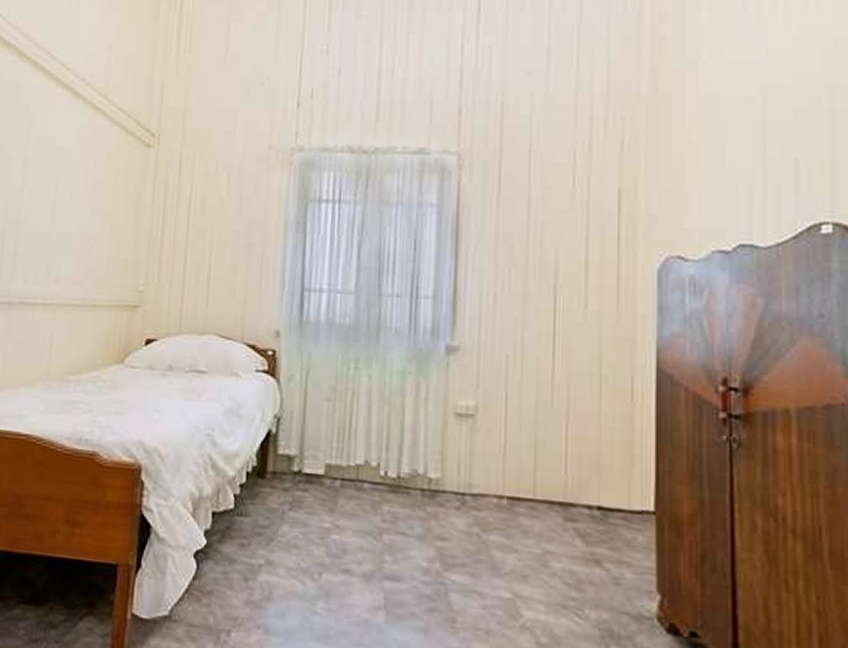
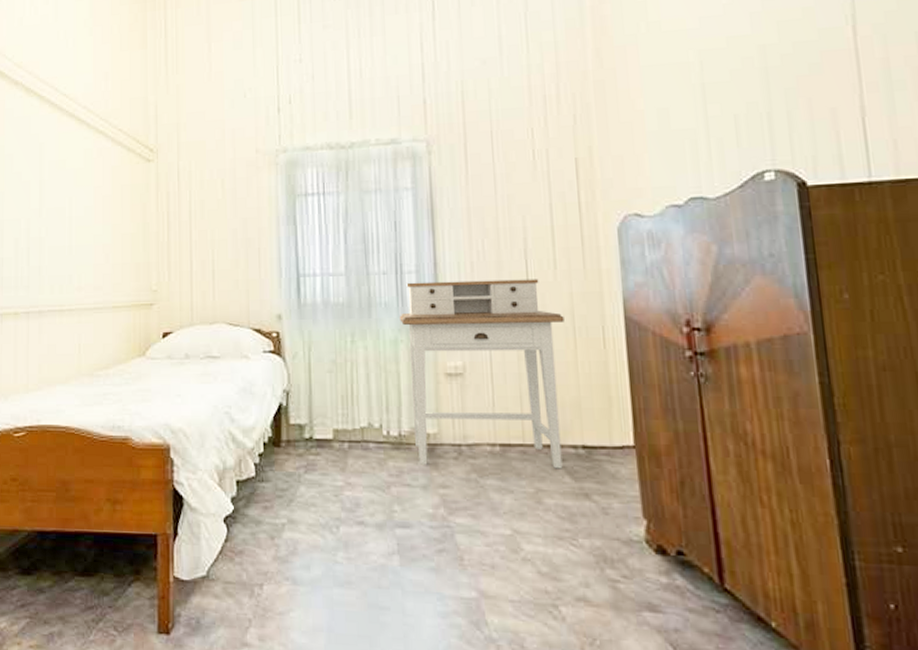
desk: none [410,308,591,531] -> present [399,279,564,469]

